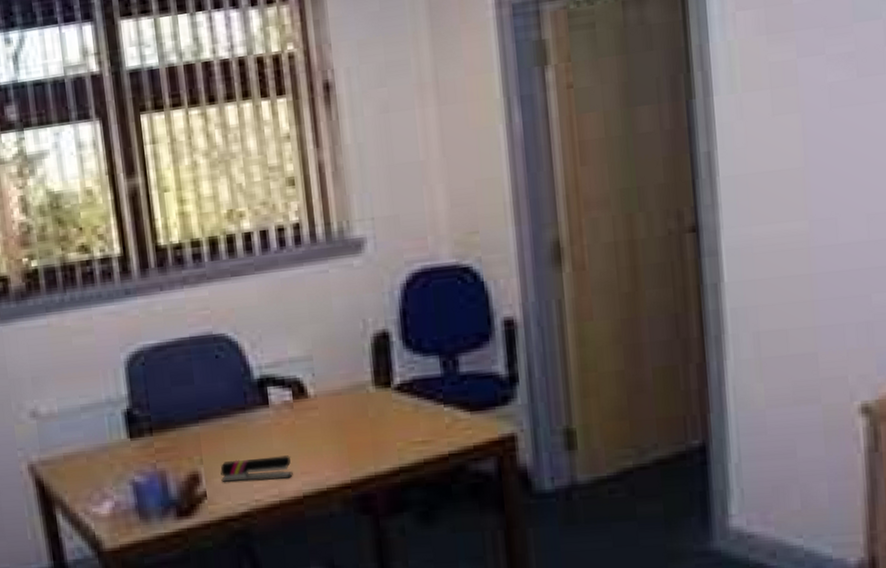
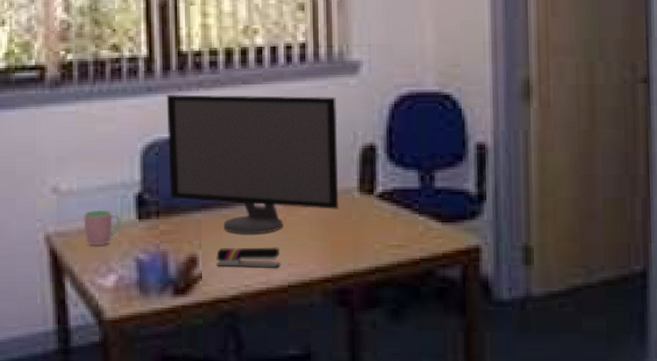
cup: none [68,430,112,472] -> present [83,209,121,246]
computer monitor: none [147,281,352,445] -> present [166,94,338,235]

